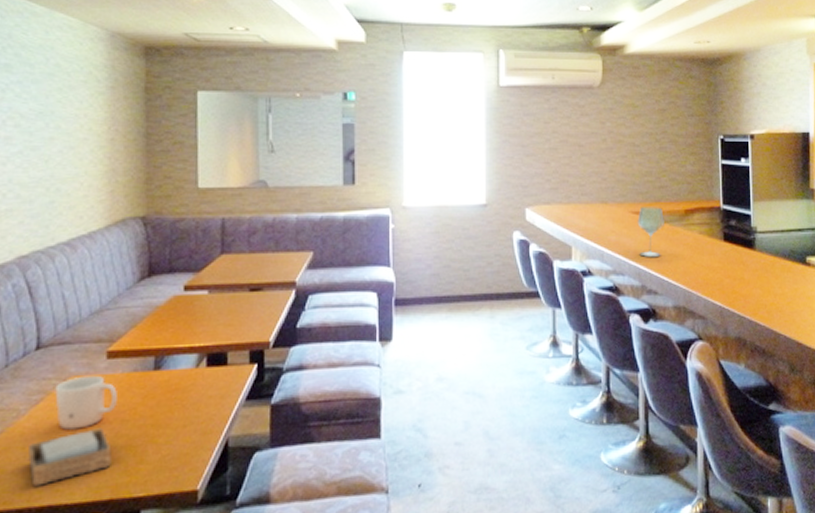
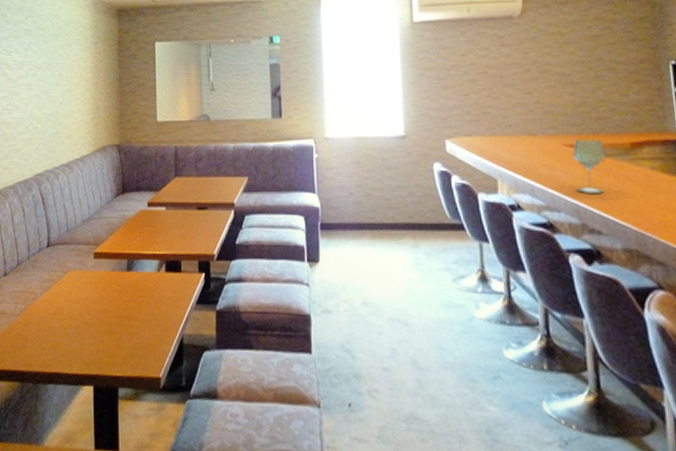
napkin holder: present [28,428,112,486] -> none [42,314,98,356]
mug: present [55,375,117,430] -> none [59,270,101,314]

